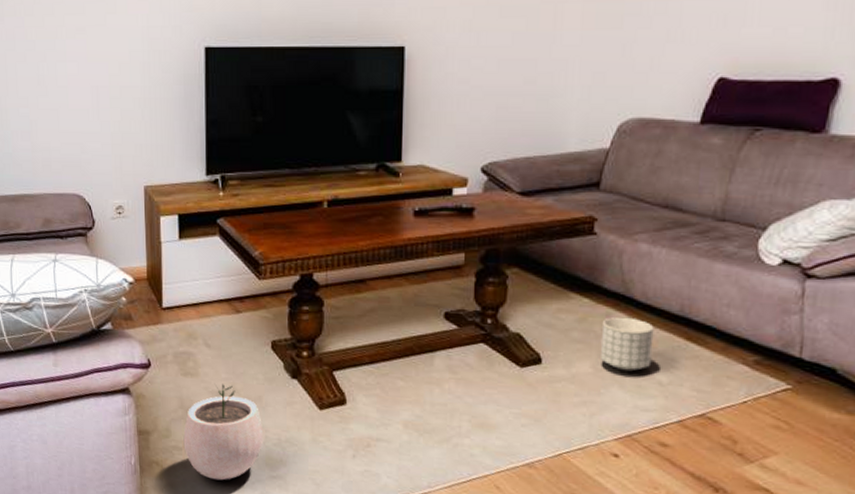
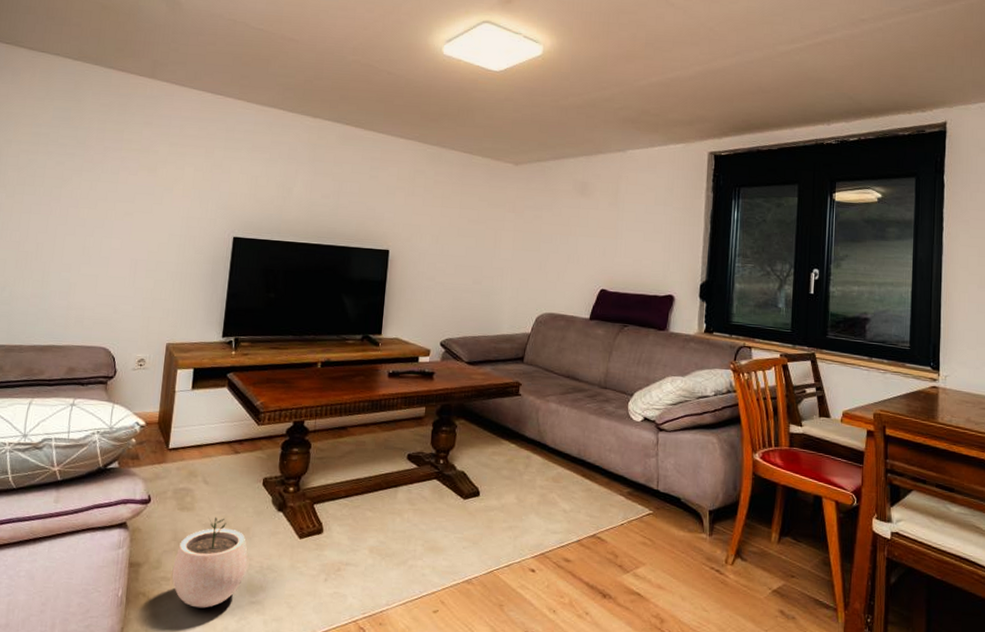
planter: present [600,318,654,372] -> none [522,459,560,502]

